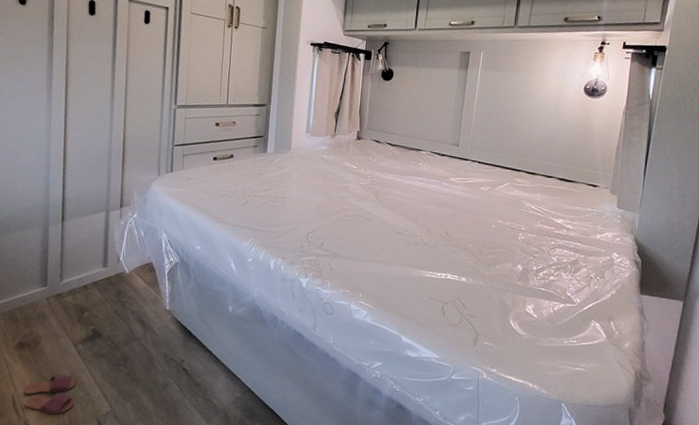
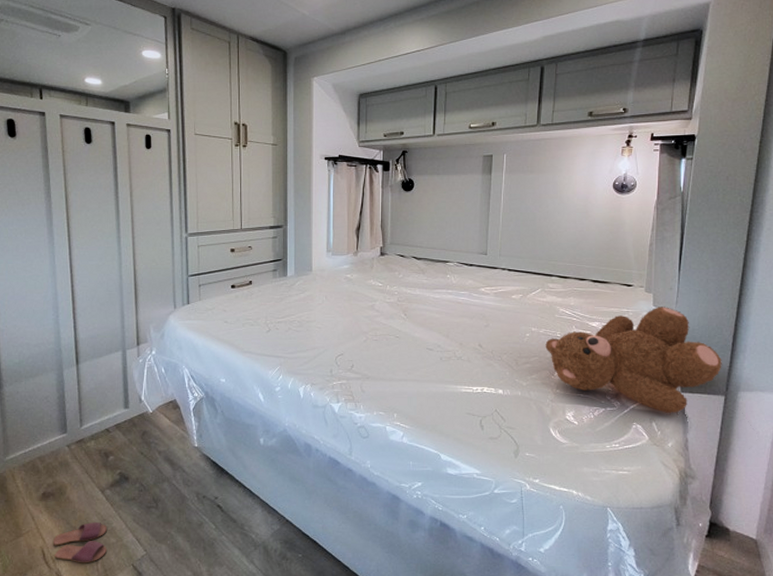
teddy bear: none [510,208,682,314] -> present [545,307,722,413]

